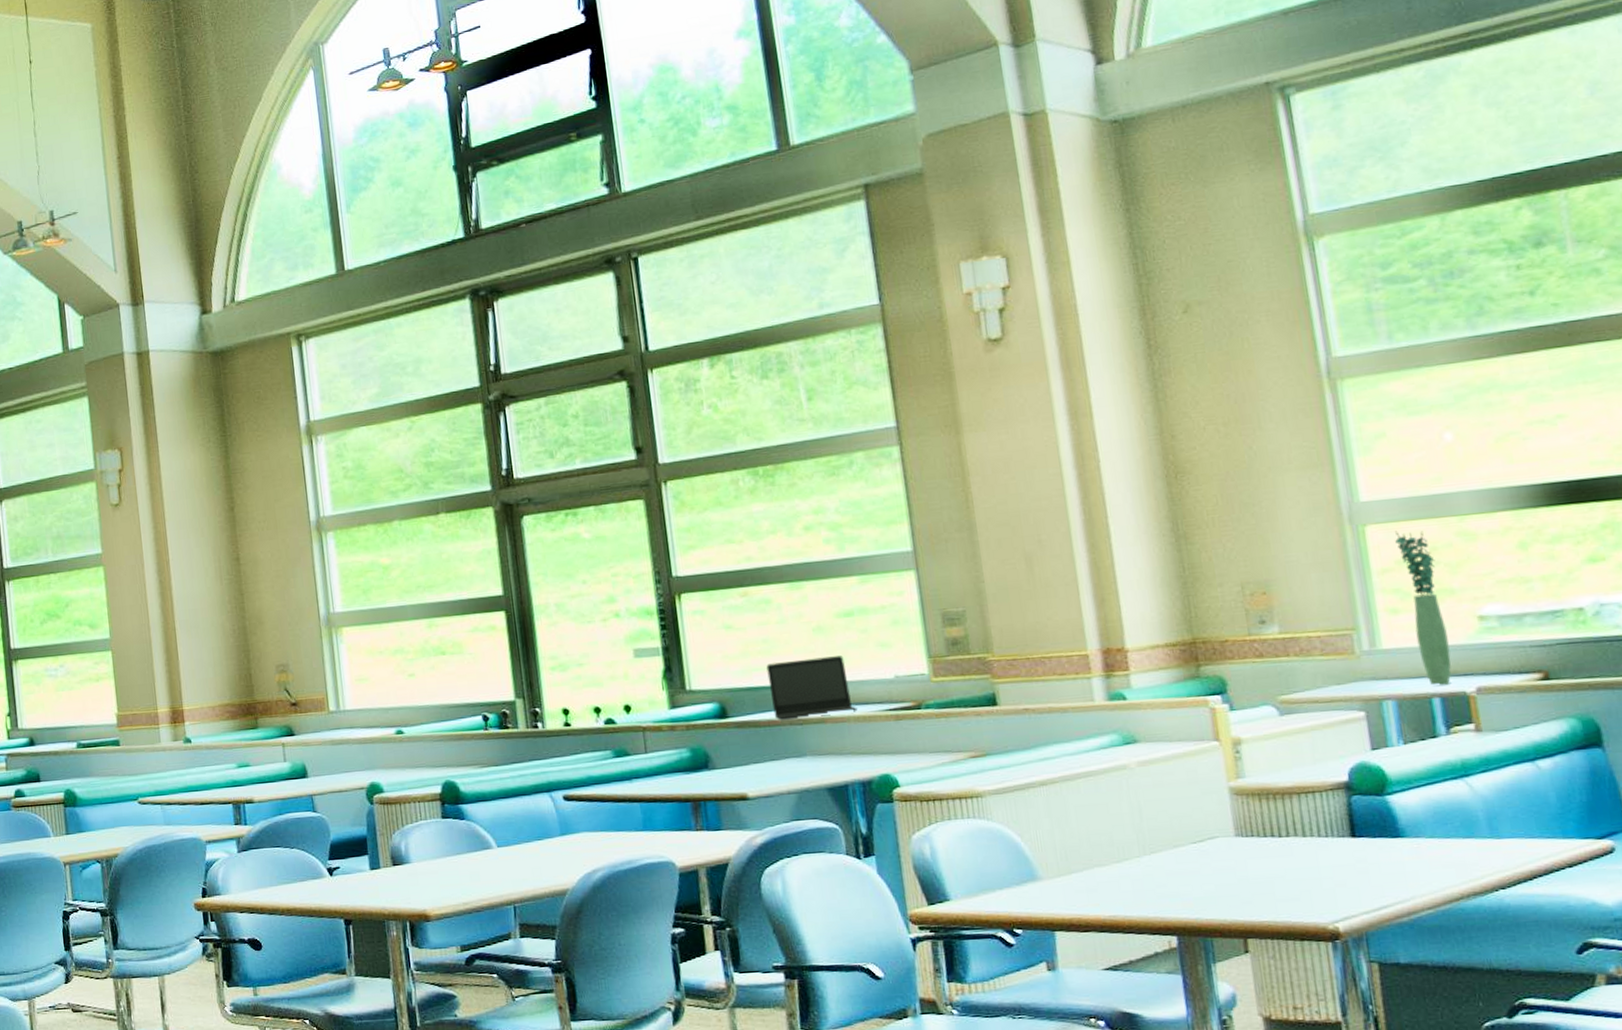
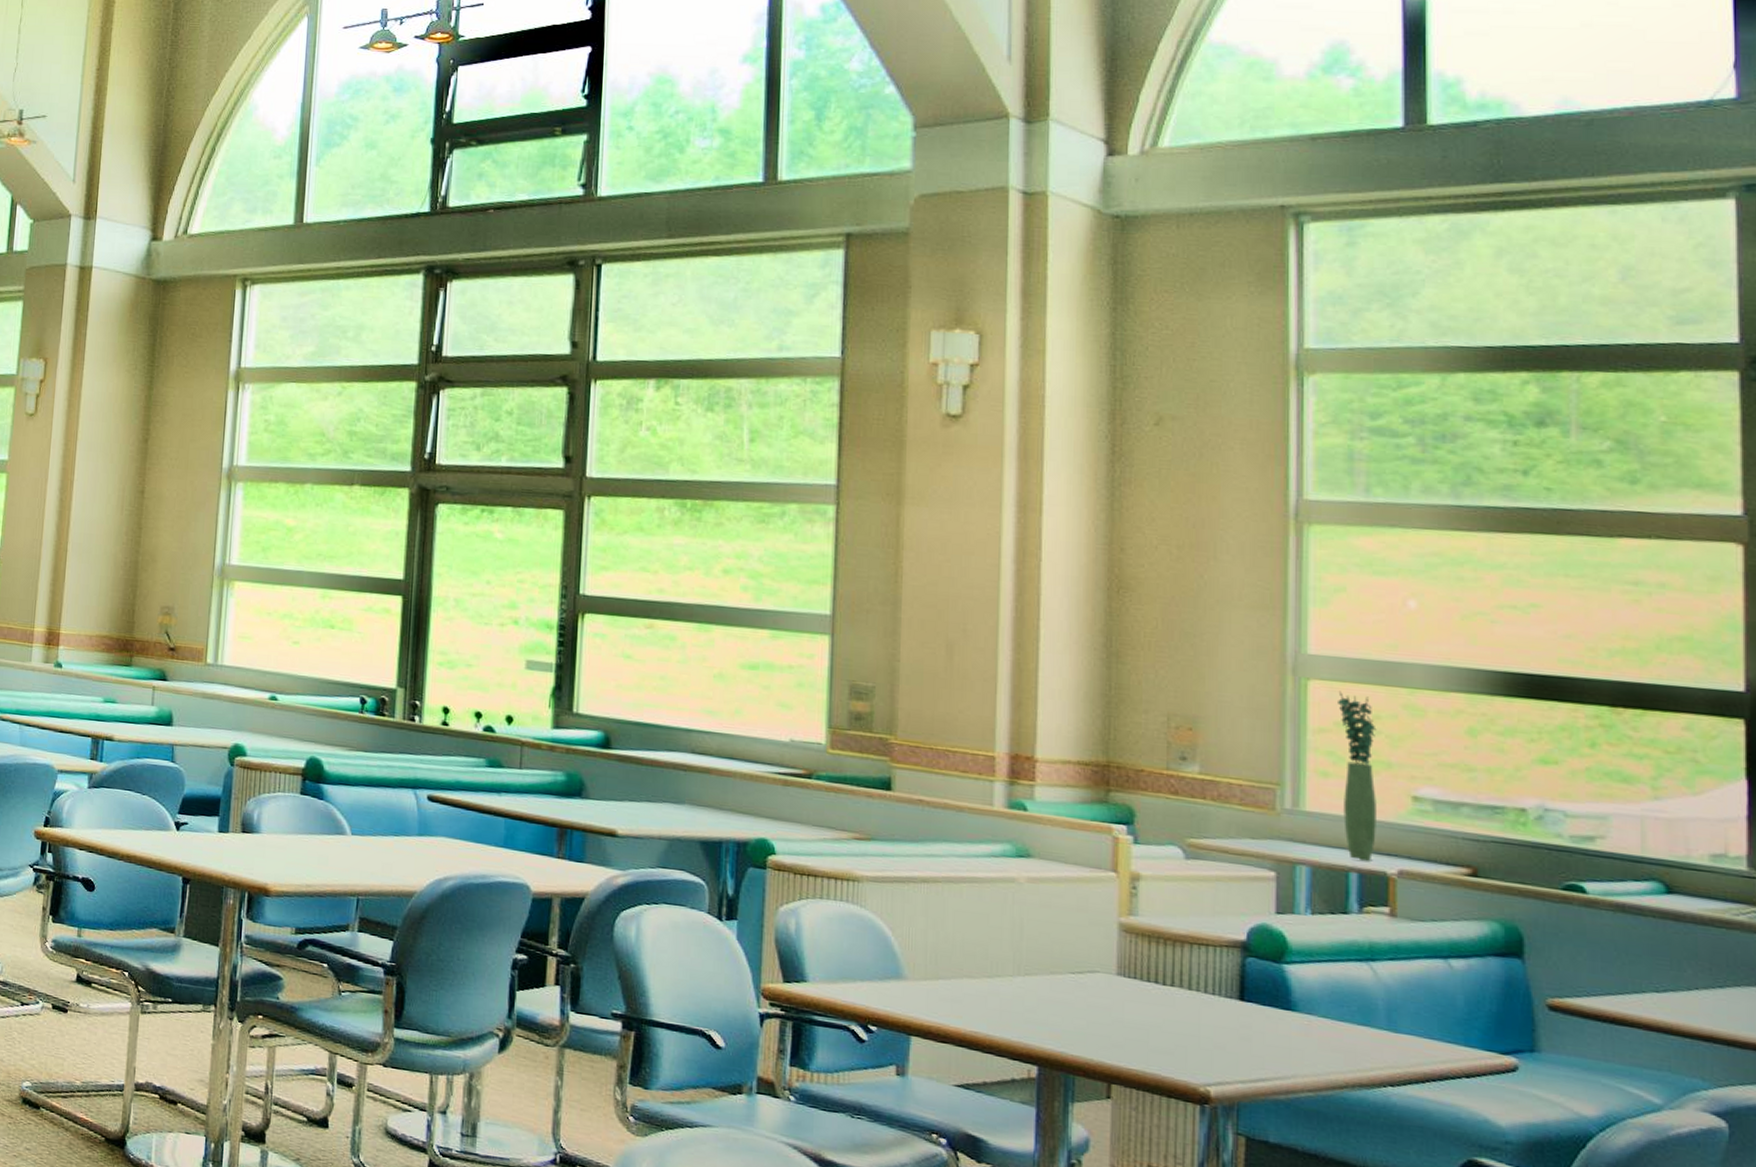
laptop: present [766,656,858,721] -> none [658,702,746,769]

